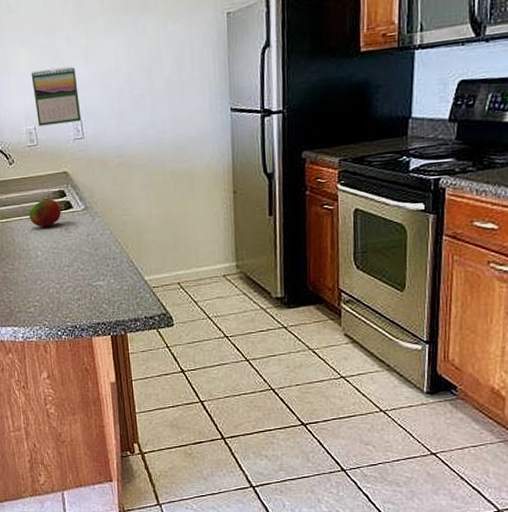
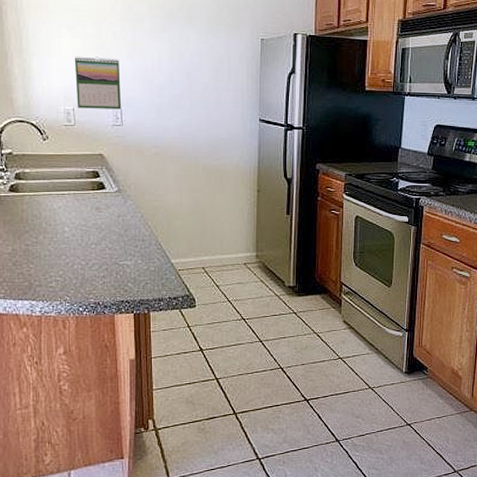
fruit: present [29,198,62,227] -> none [60,177,94,205]

